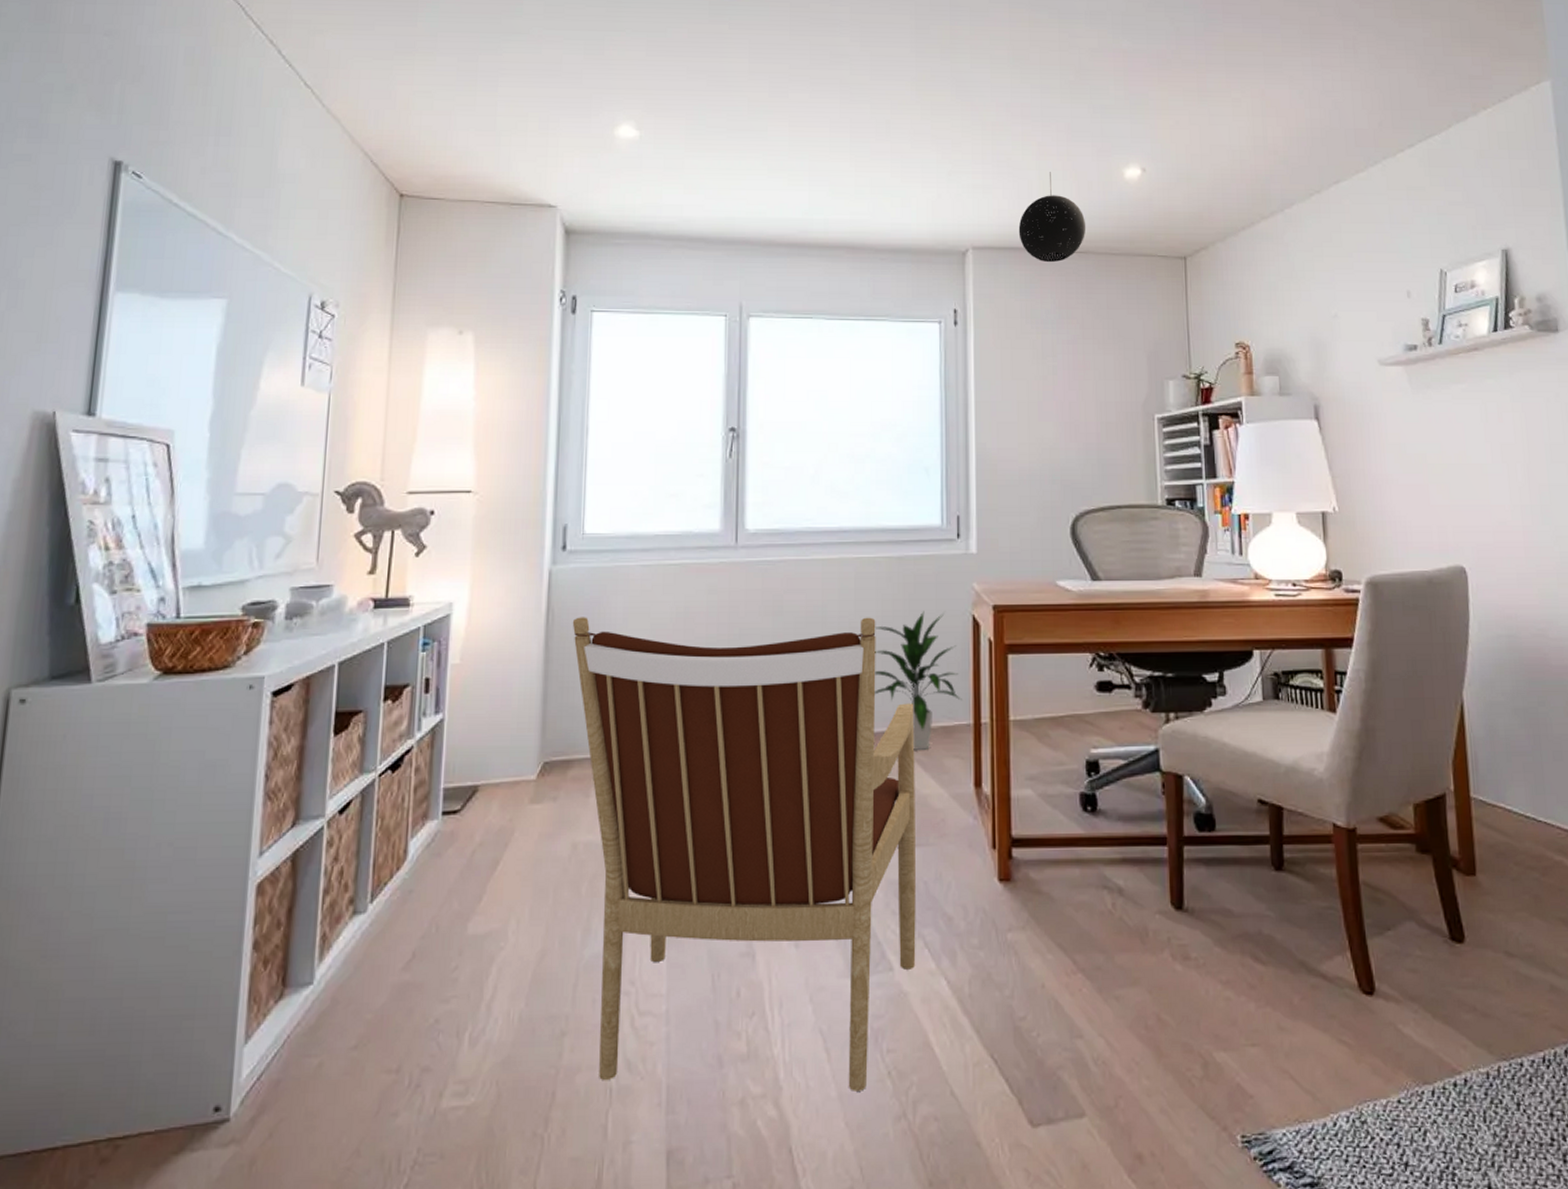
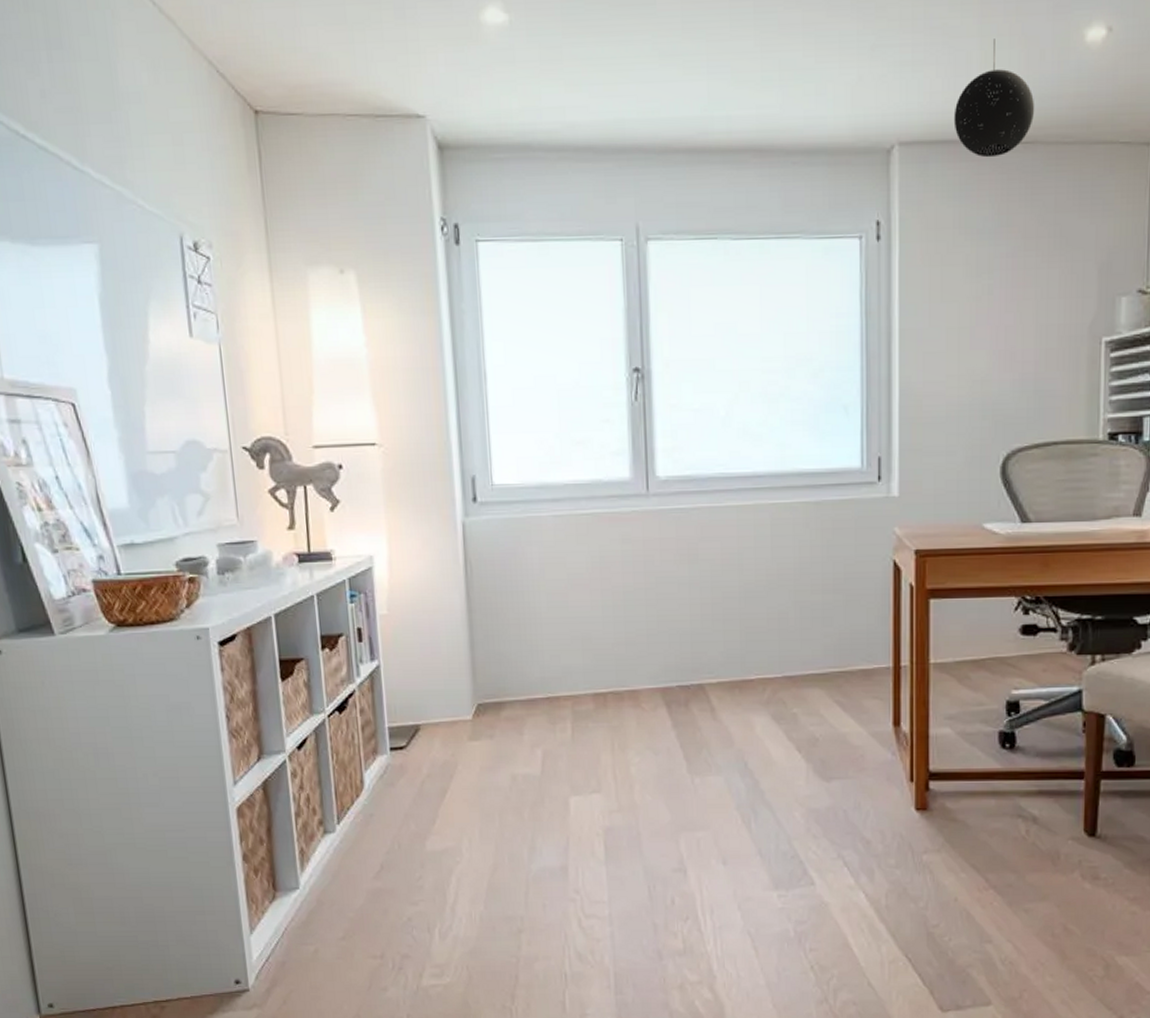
armchair: present [572,617,916,1091] -> none [490,564,836,981]
indoor plant: present [875,611,962,751] -> none [792,557,882,693]

